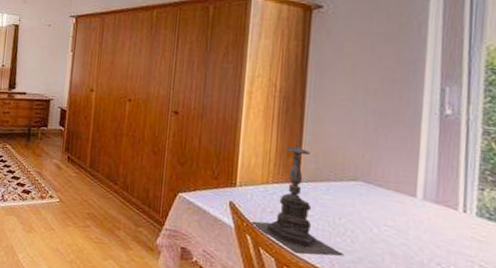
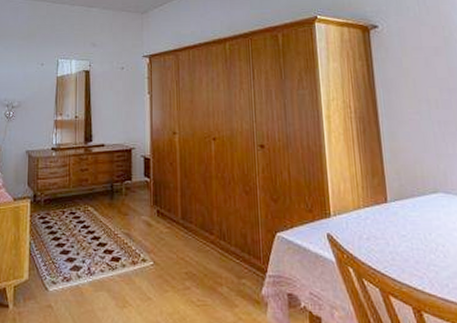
candle holder: present [248,134,344,256] -> none [348,153,441,278]

